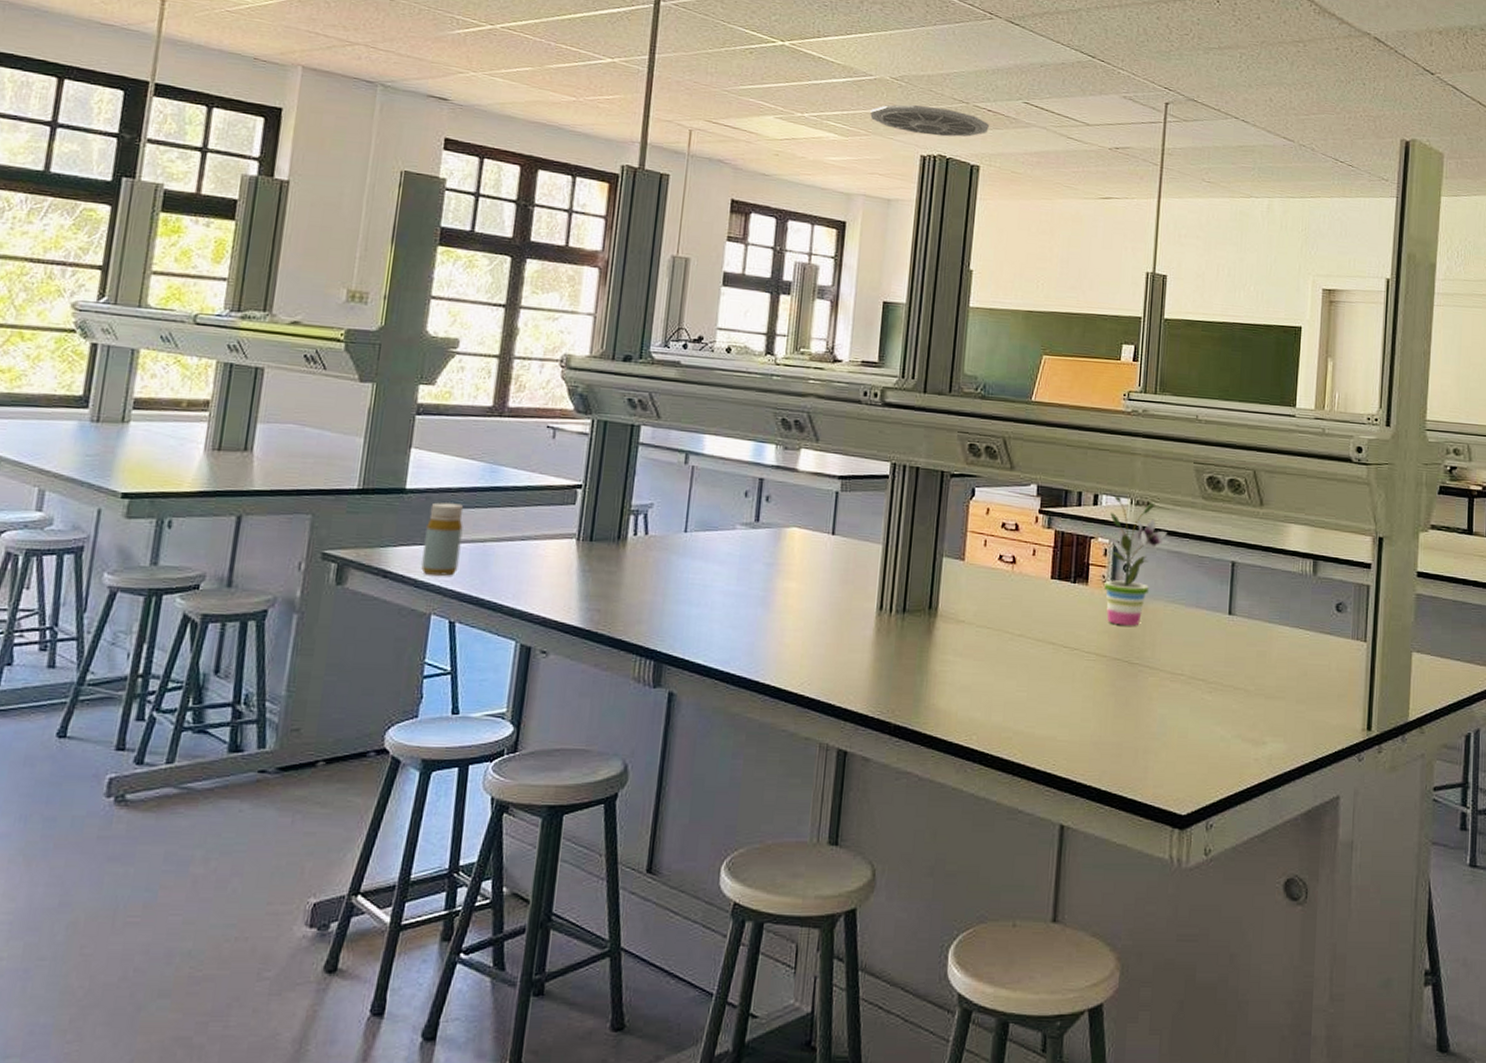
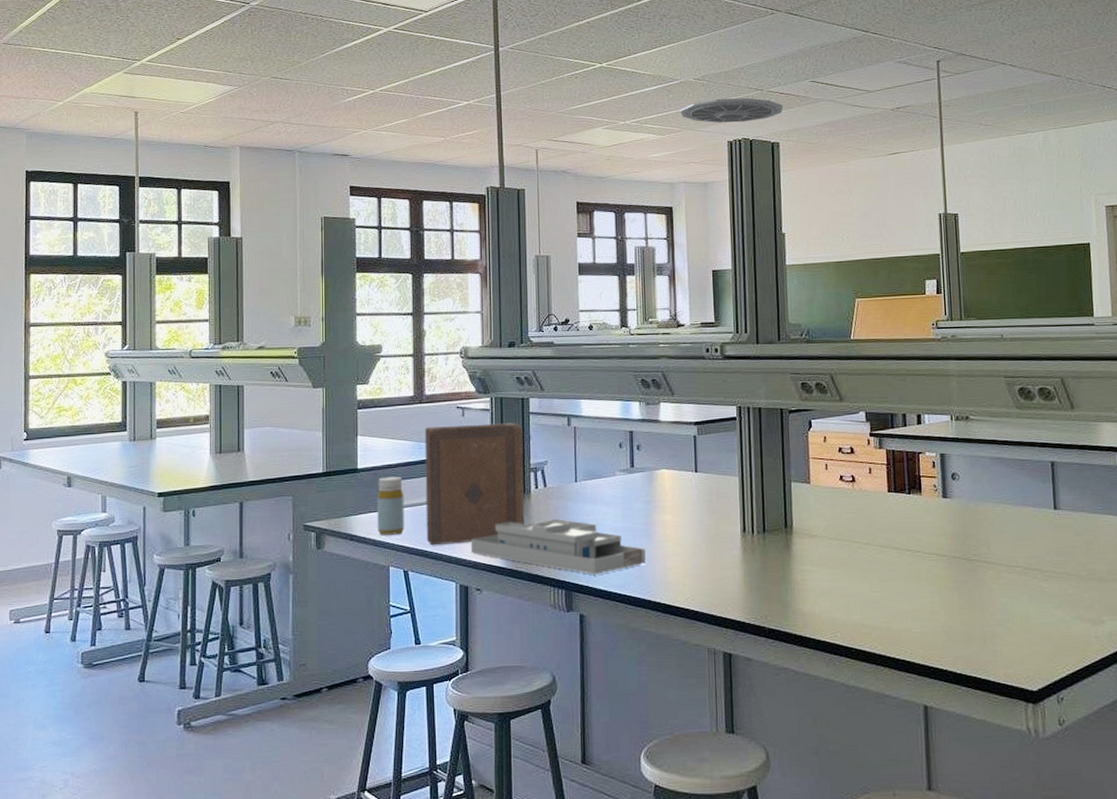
book: none [484,447,628,594] -> present [424,423,525,546]
desk organizer: none [540,573,760,646] -> present [470,519,646,575]
potted plant: present [1104,494,1170,626] -> none [933,412,992,527]

